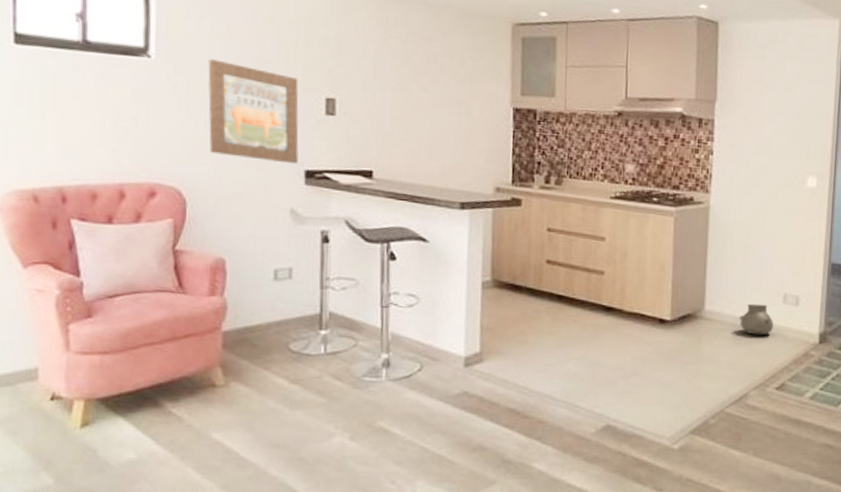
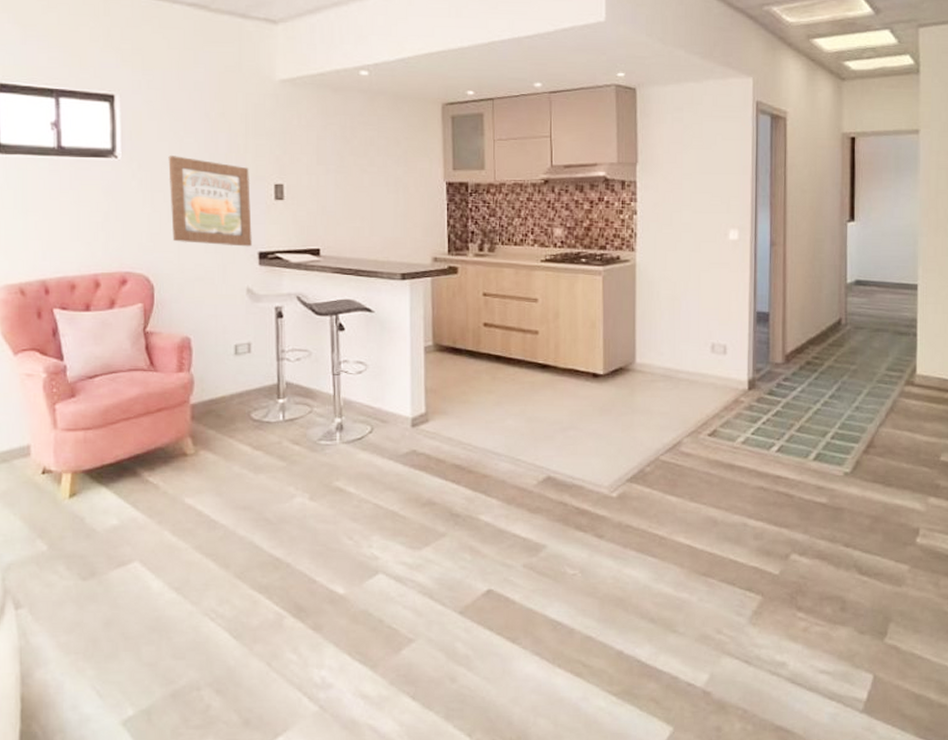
vase: present [739,303,774,336] -> none [669,354,704,385]

